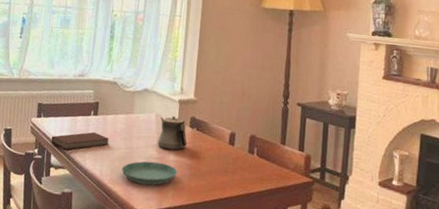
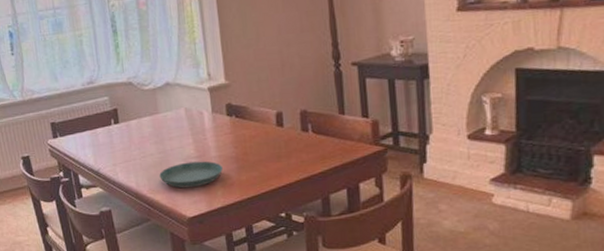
book: present [51,132,110,150] -> none [74,142,139,167]
teapot: present [158,116,187,151] -> none [191,107,227,146]

